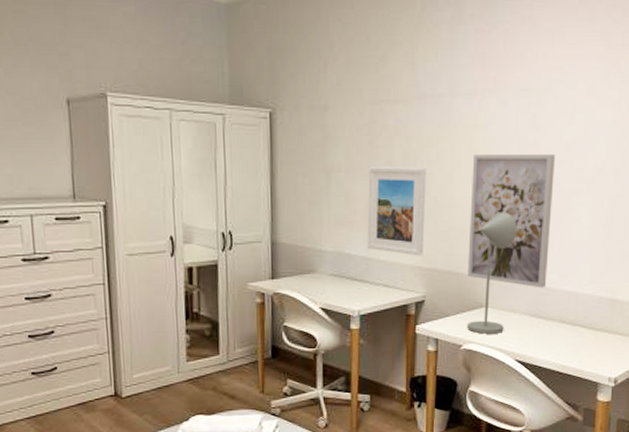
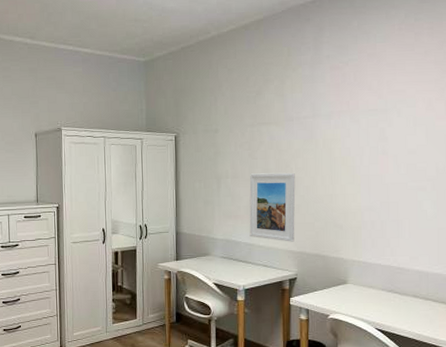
desk lamp: present [467,212,517,334] -> none [333,206,372,306]
wall art: present [468,153,555,288] -> none [331,158,402,268]

